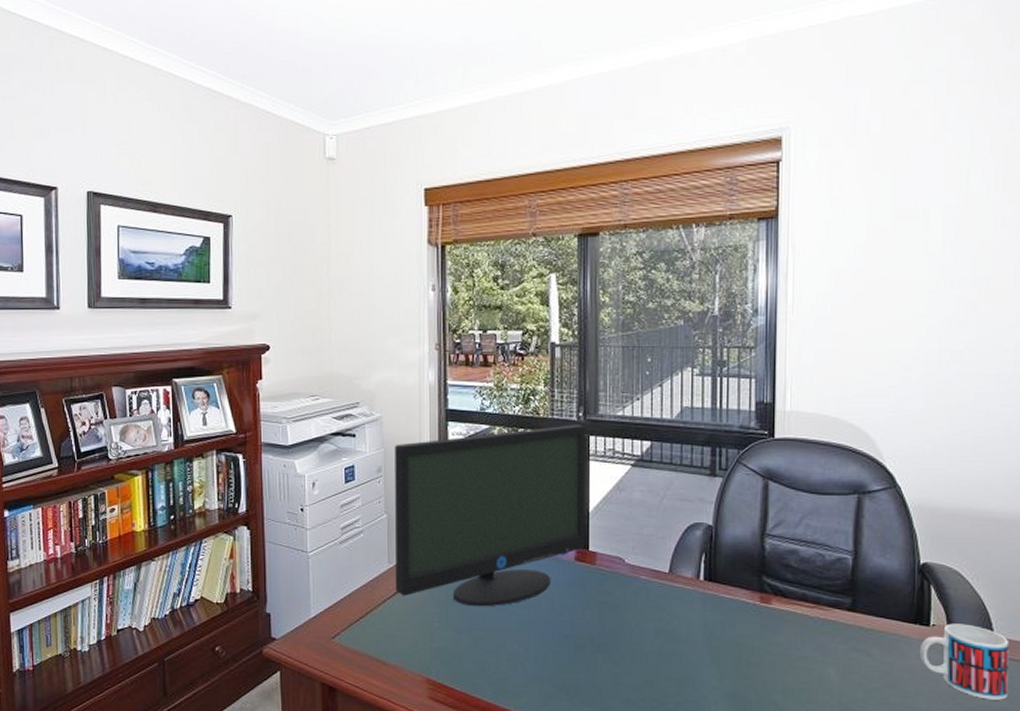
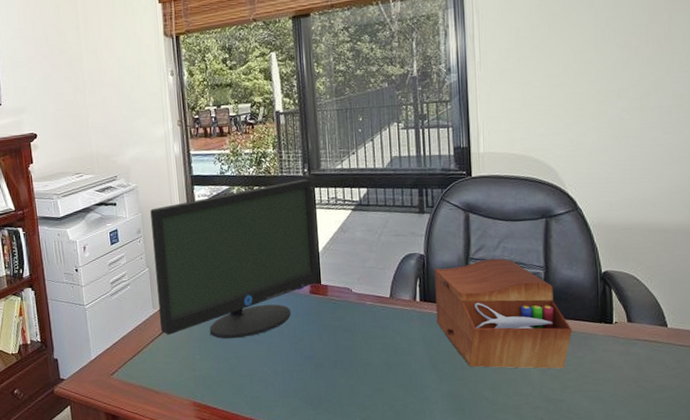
sewing box: none [722,536,882,675] -> present [434,258,572,369]
mug: present [919,623,1009,700] -> none [605,319,681,381]

